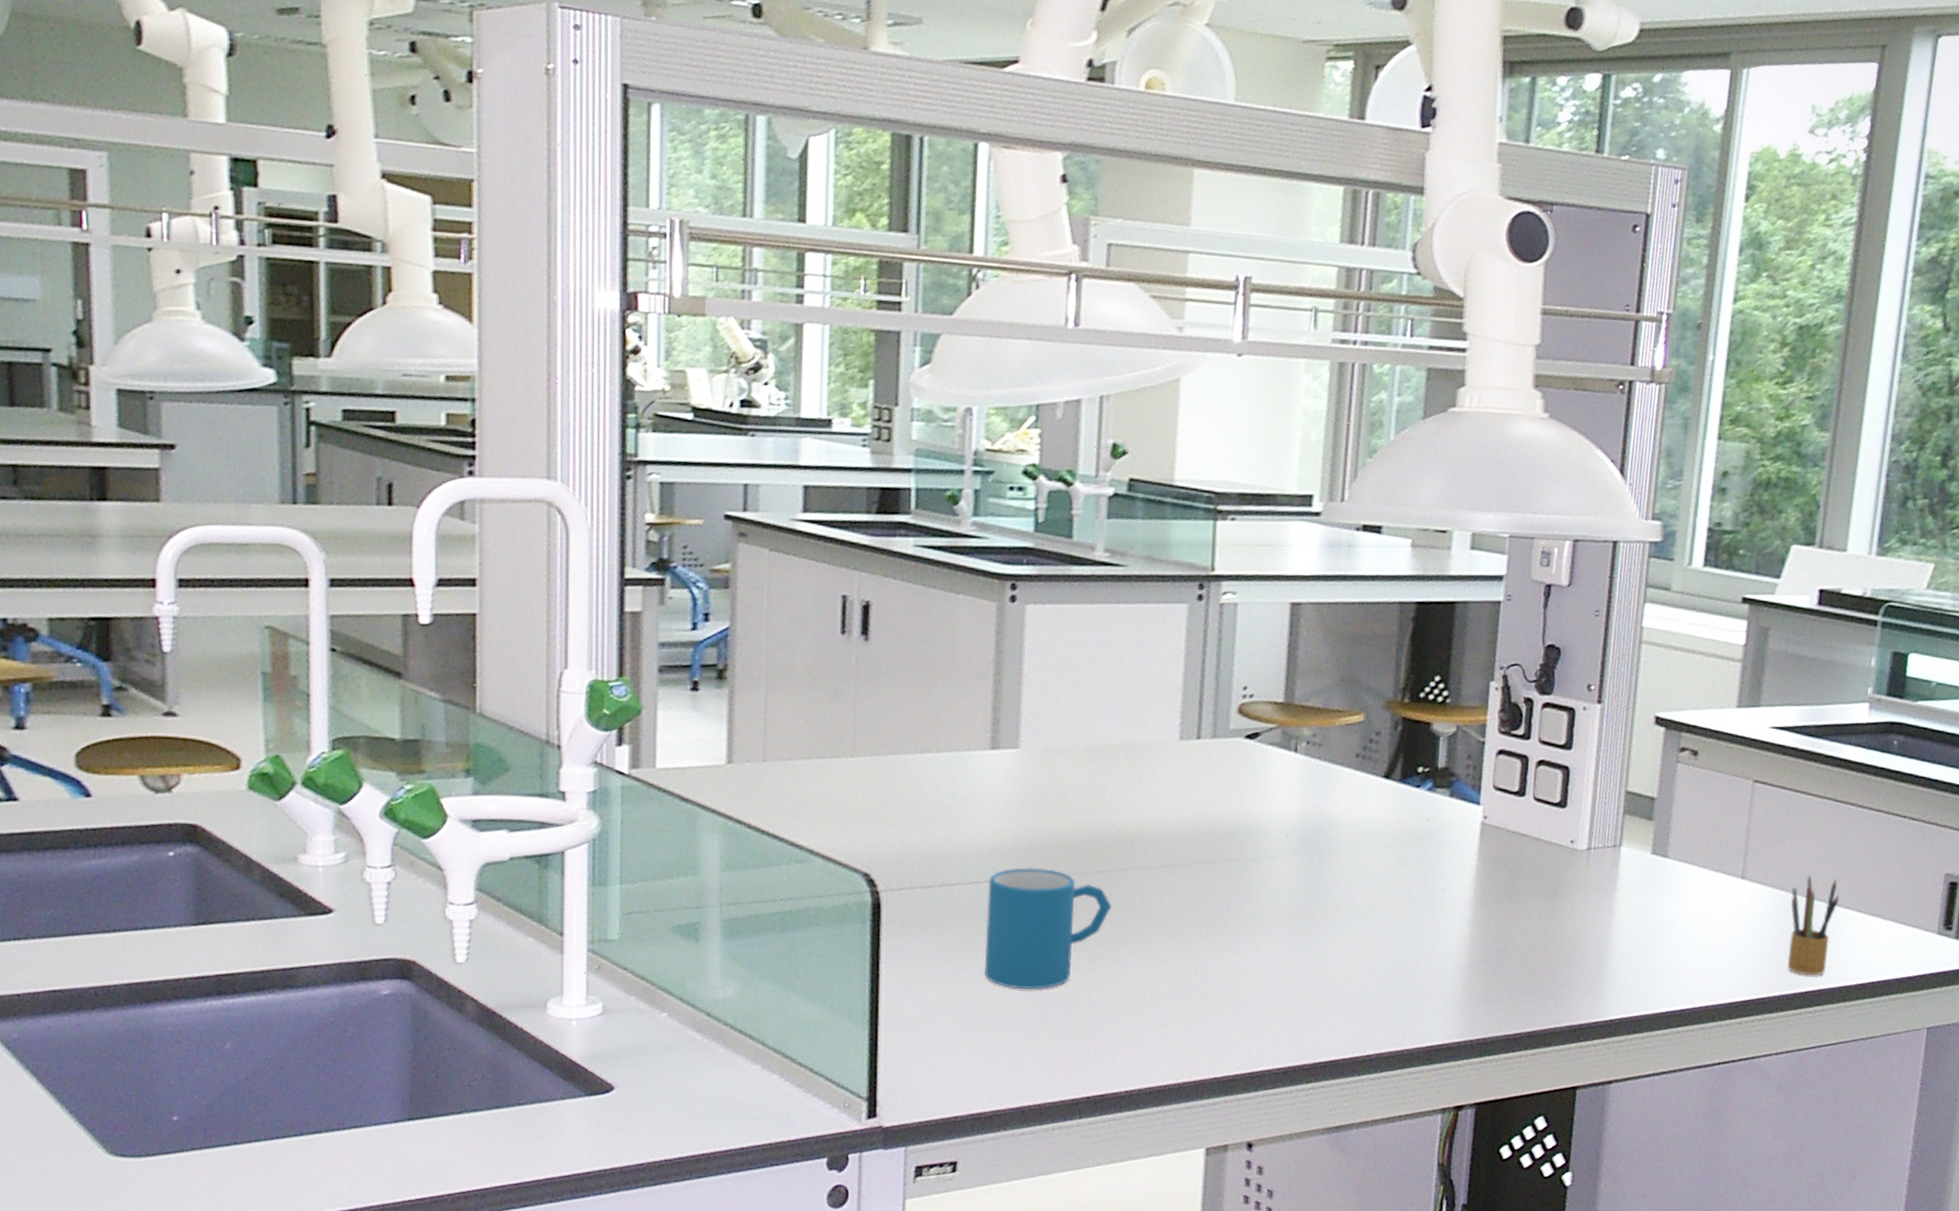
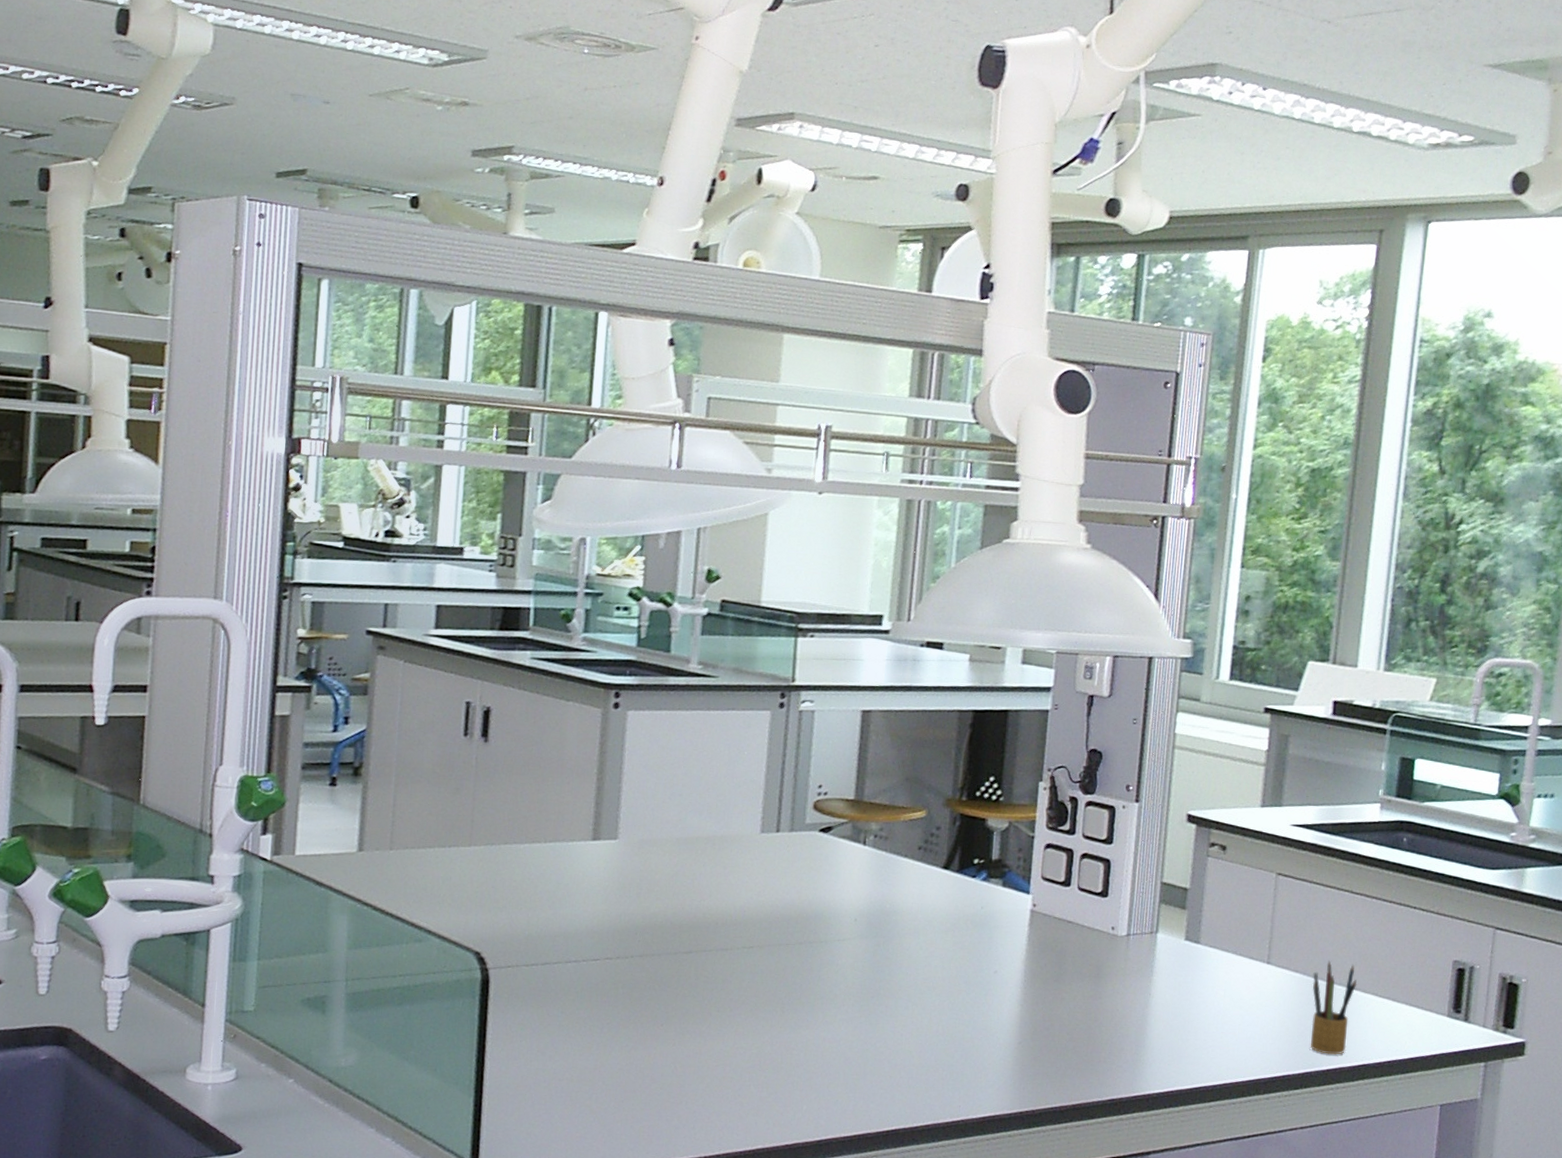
mug: present [984,867,1112,989] -> none [580,947,697,1060]

